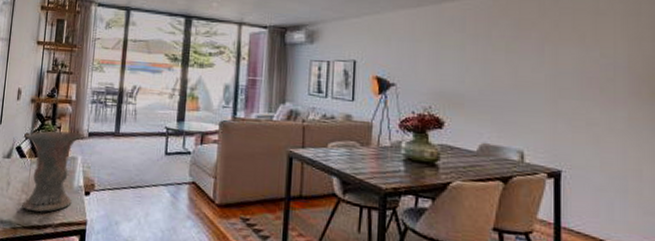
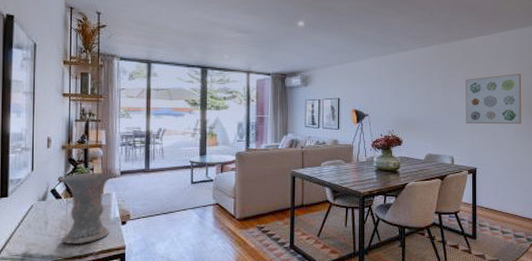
wall art: none [543,36,639,111] -> present [465,73,522,124]

